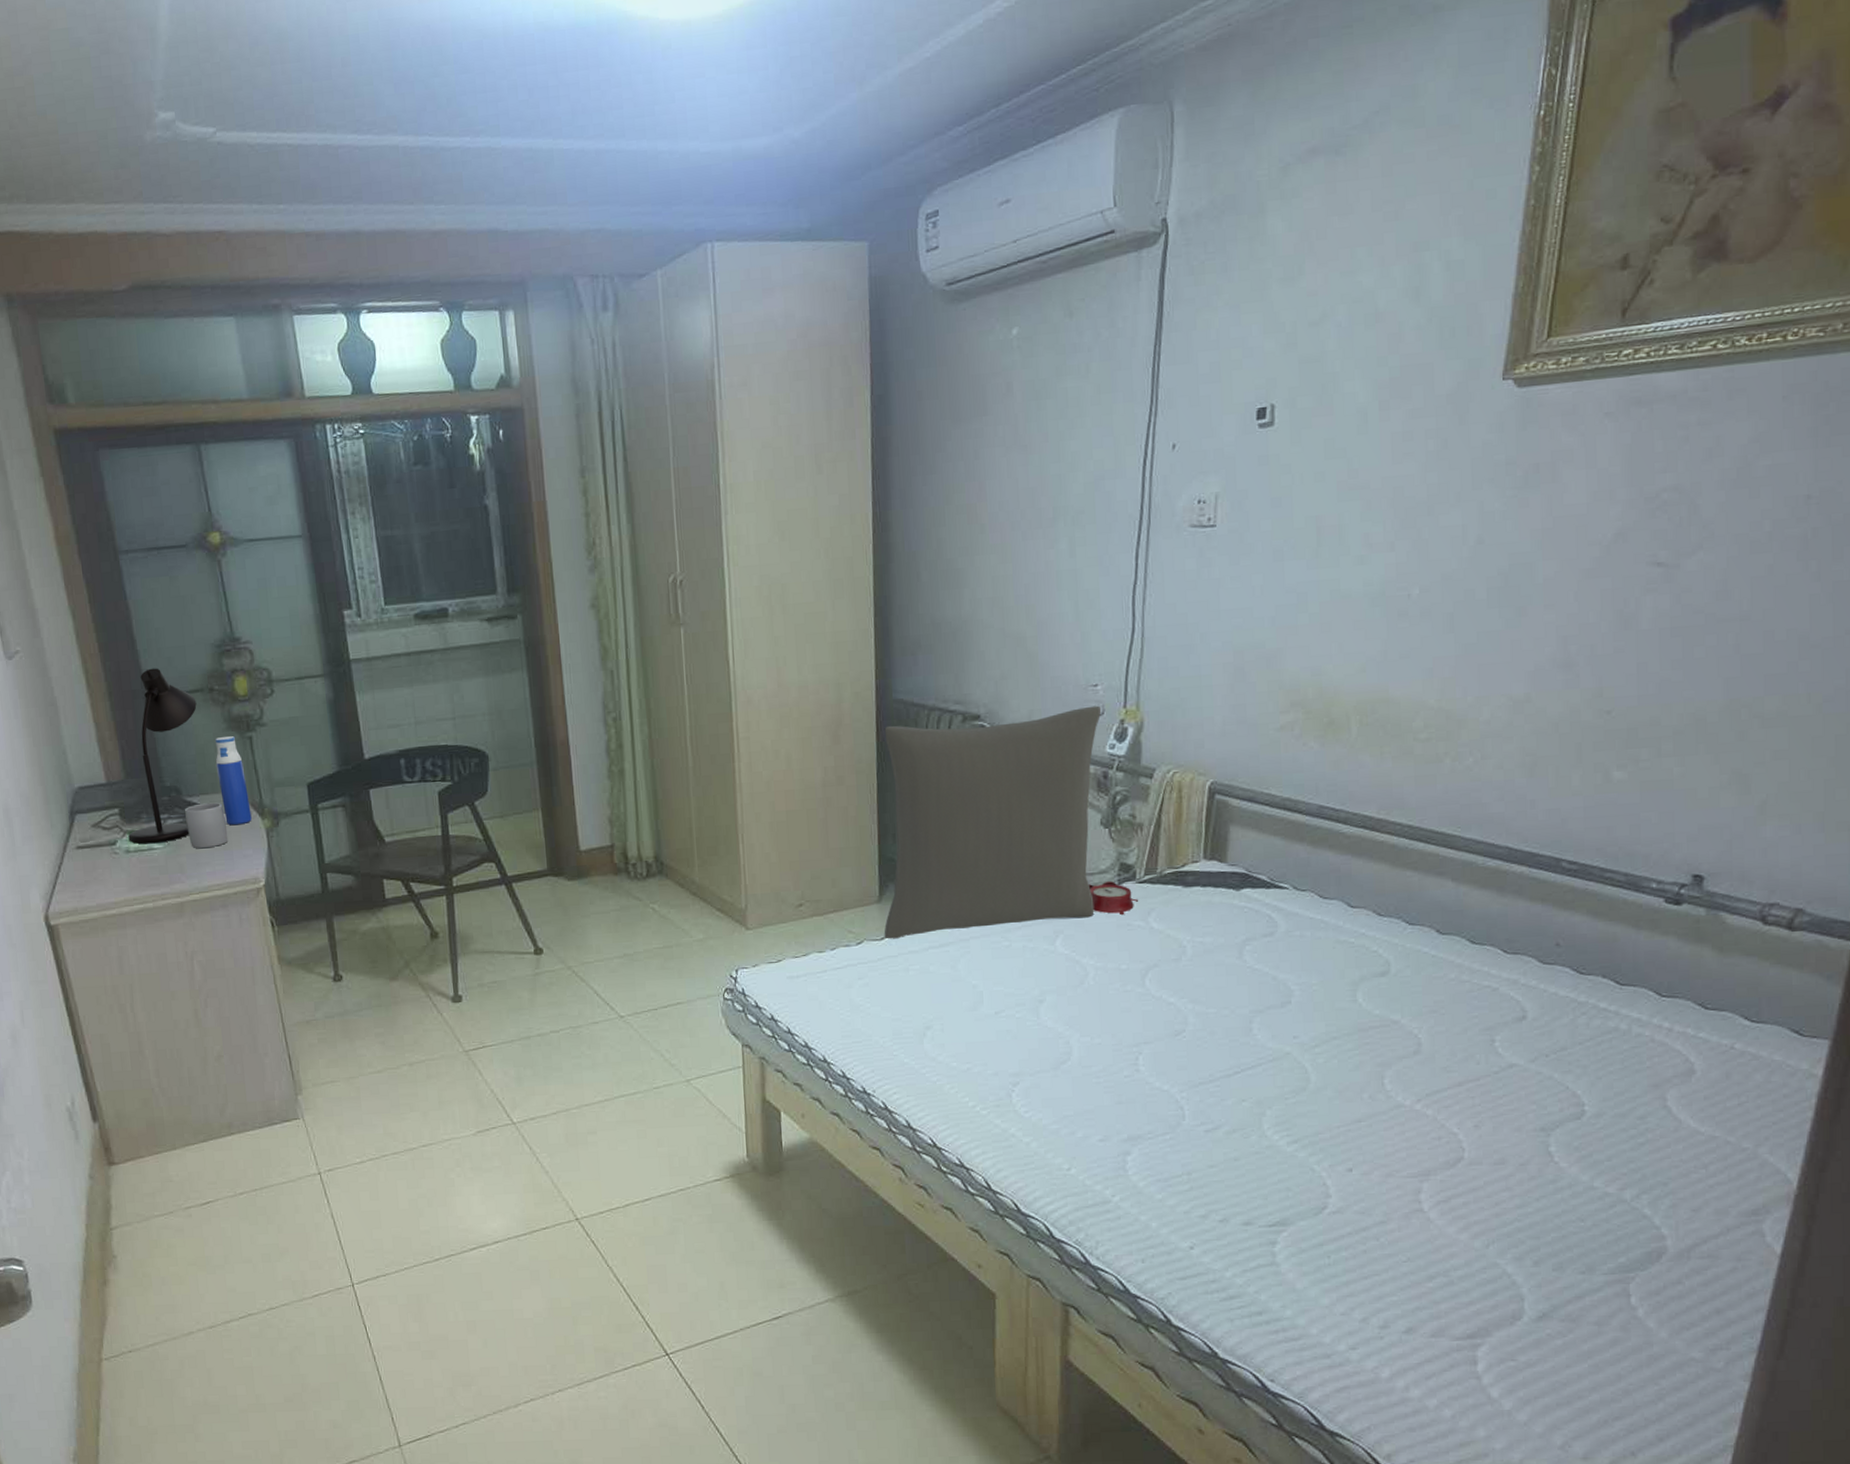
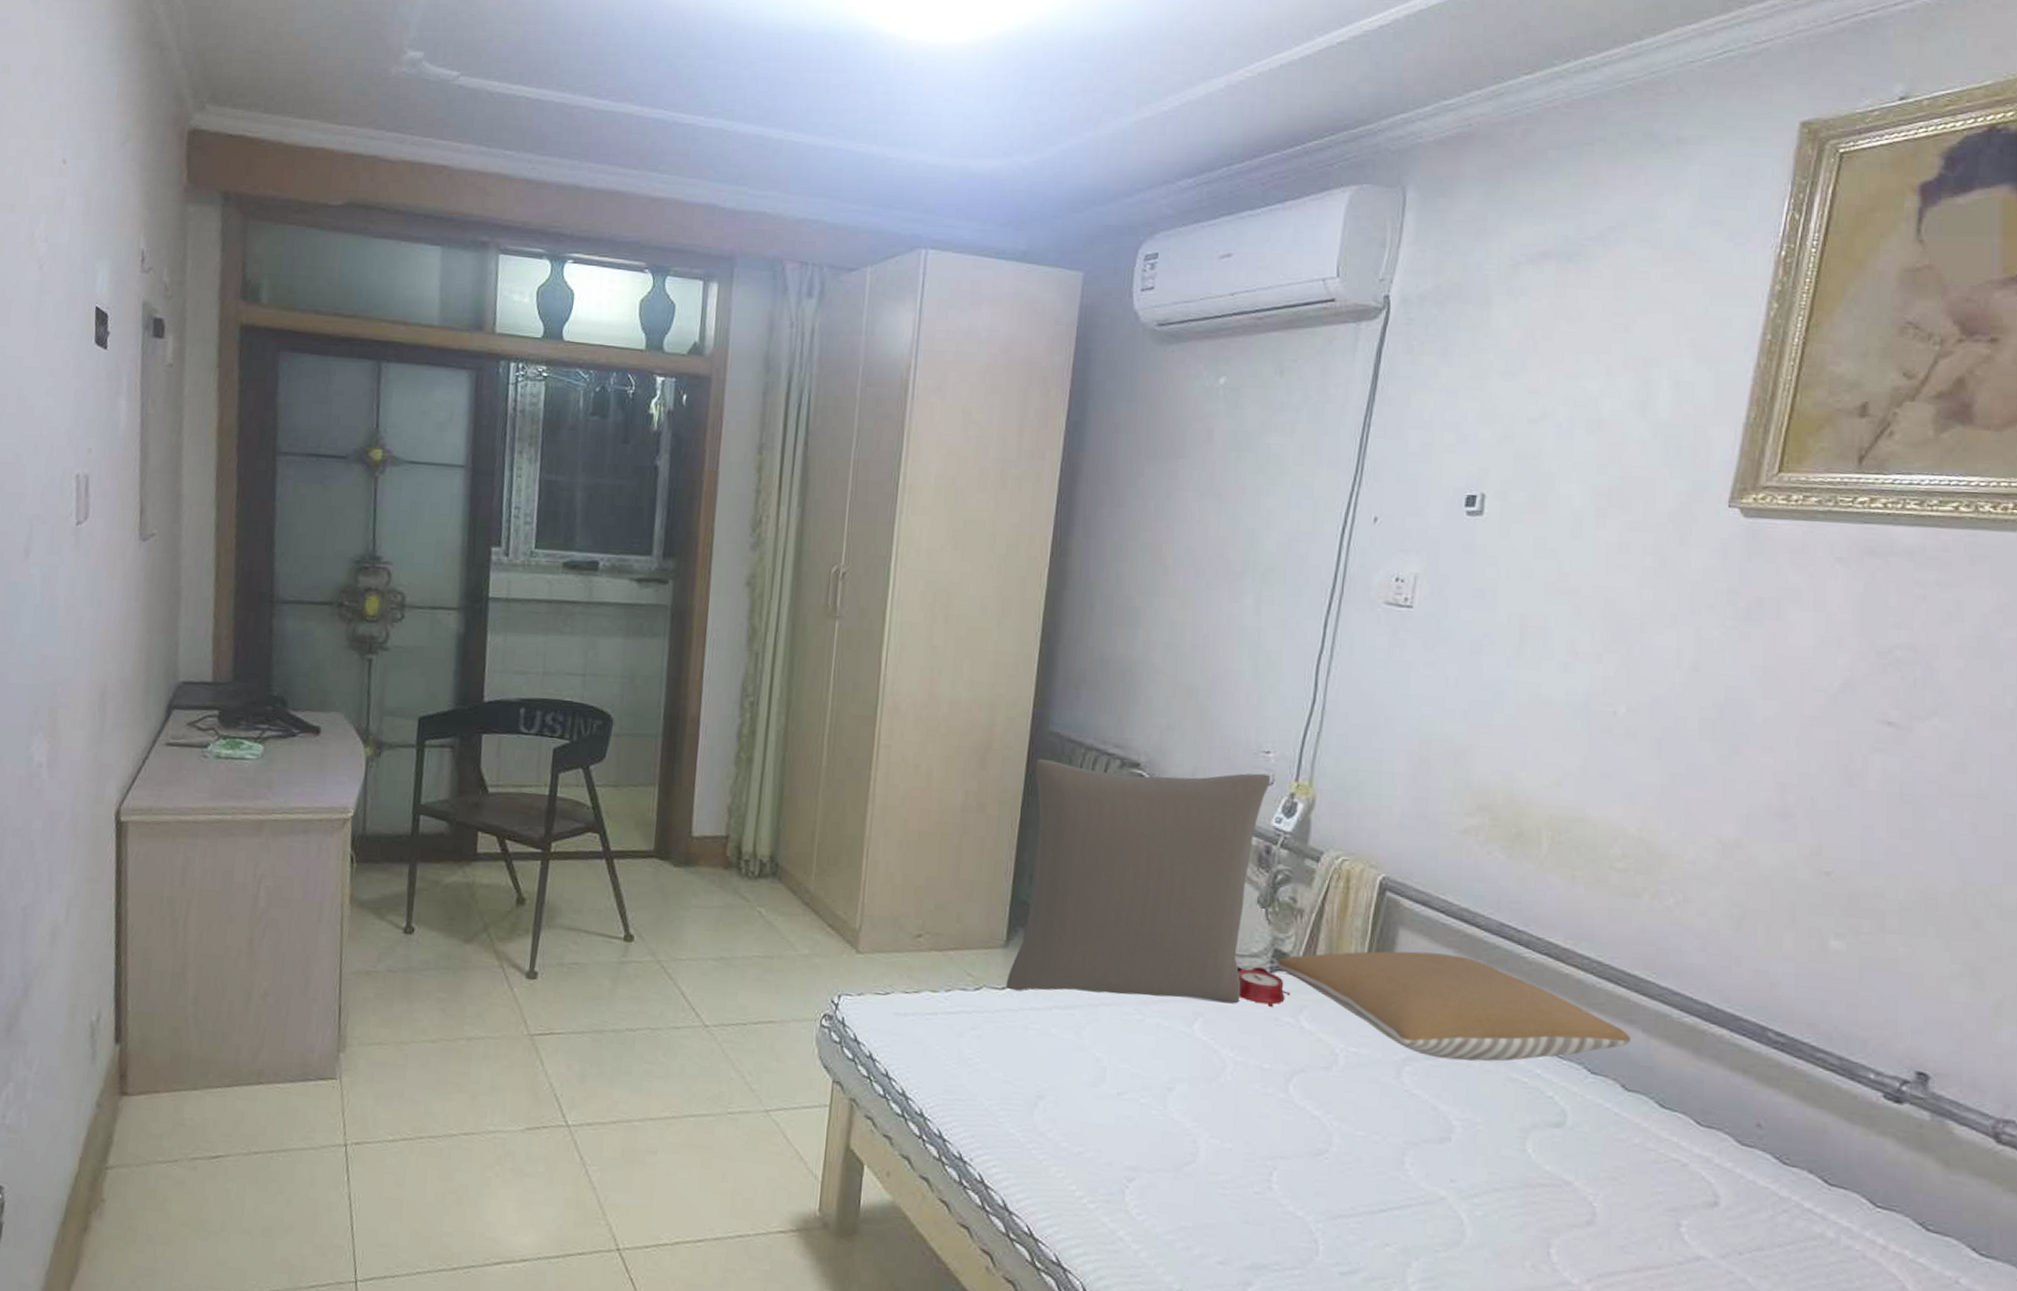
desk lamp: present [128,668,197,845] -> none [221,573,323,754]
mug: present [184,802,228,849] -> none [284,719,327,768]
water bottle: present [215,736,252,826] -> none [326,654,357,749]
pillow: none [1124,841,1442,935] -> present [1278,951,1631,1062]

